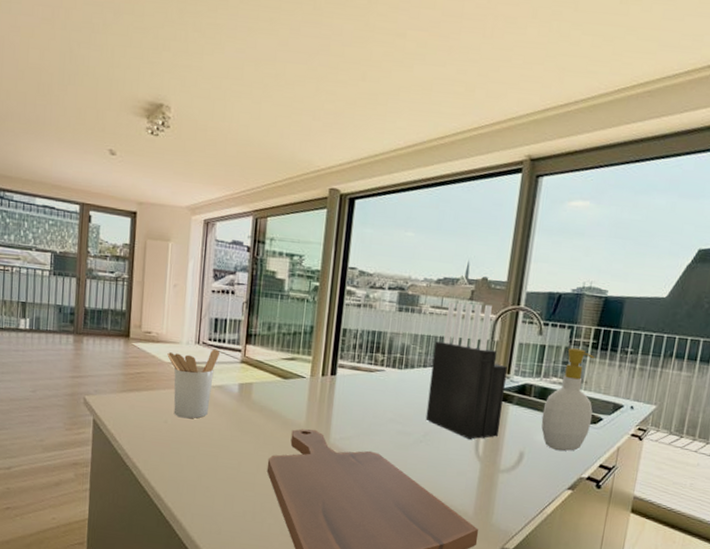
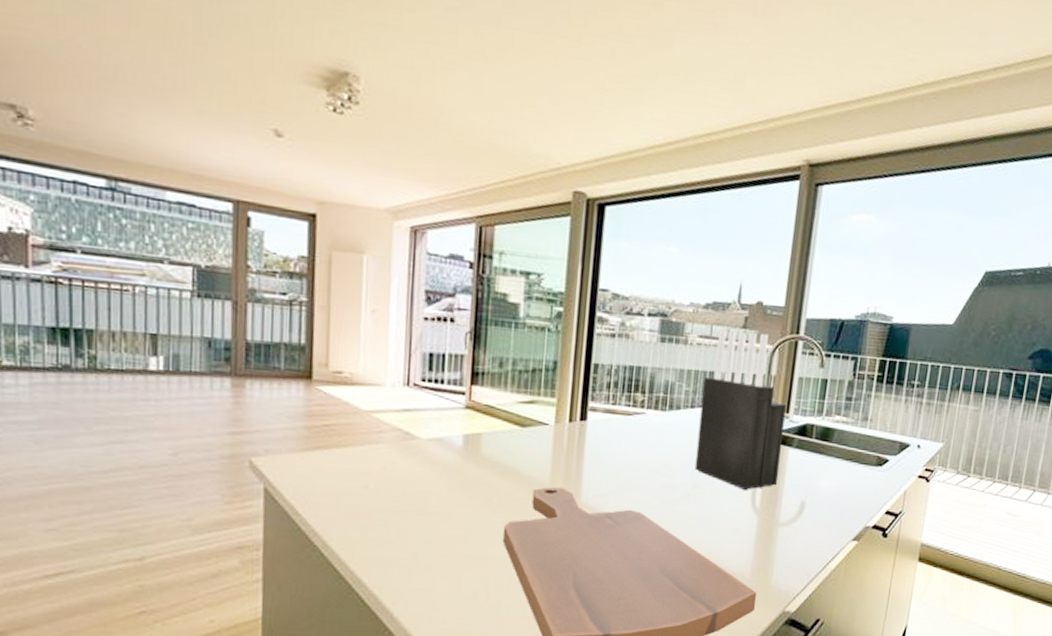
utensil holder: present [167,349,220,419] -> none [366,392,437,481]
soap bottle: present [541,348,595,451] -> none [823,381,881,499]

